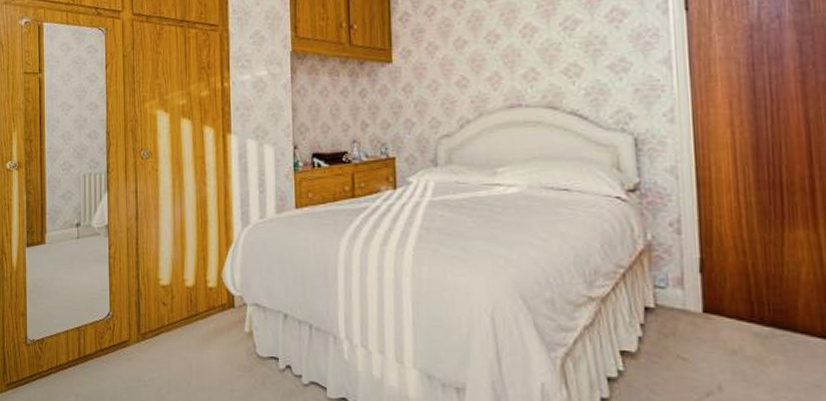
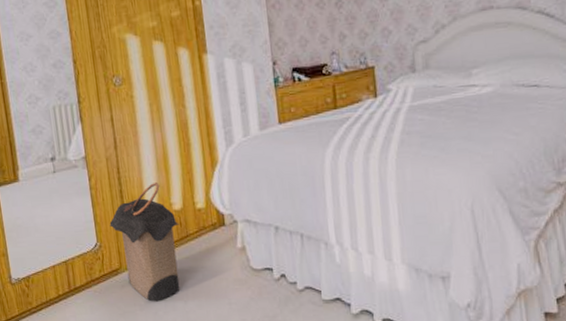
laundry hamper: none [123,257,191,380] -> present [109,183,180,302]

